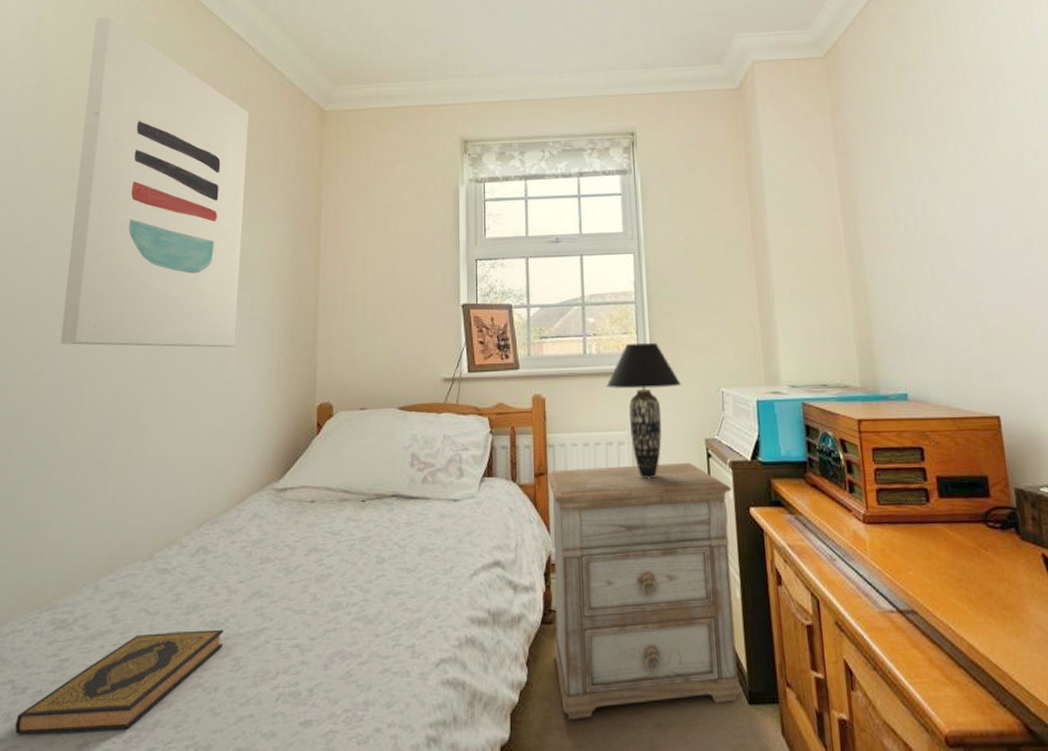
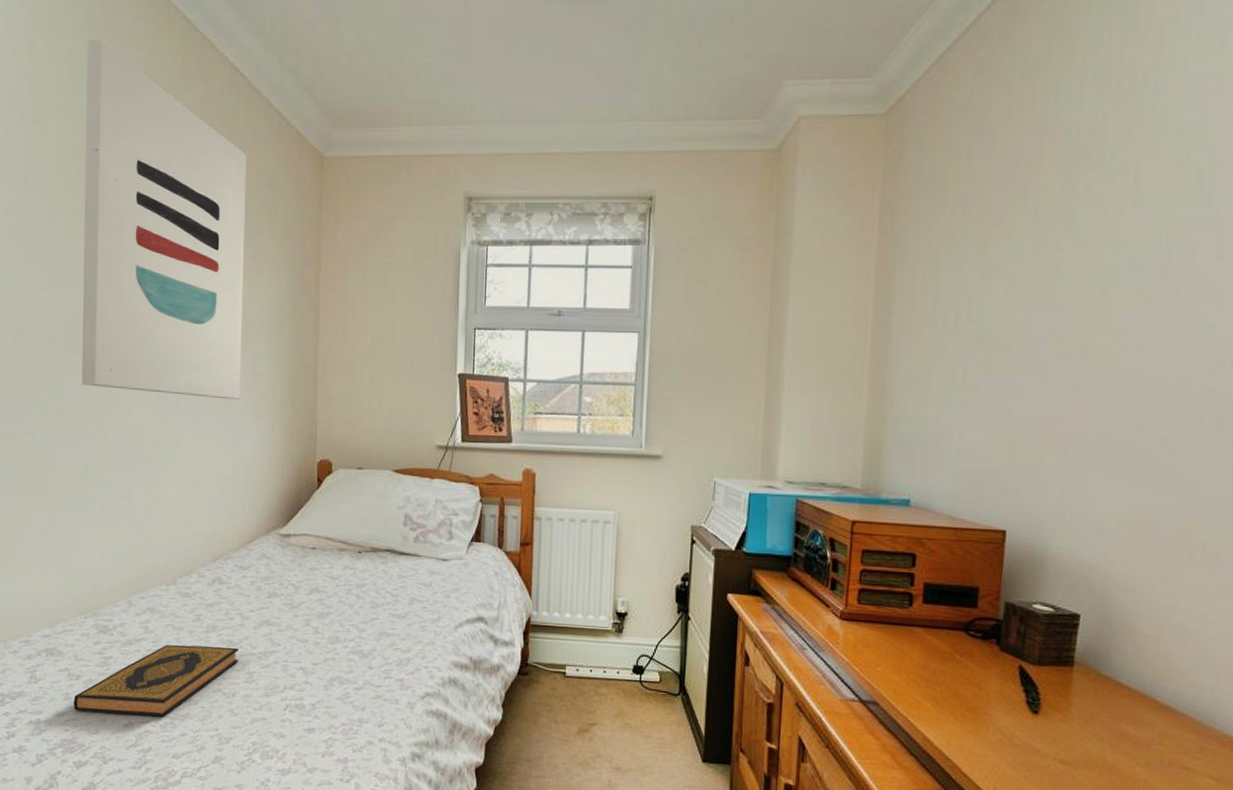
nightstand: present [547,463,743,719] -> none [527,541,712,758]
table lamp: present [606,342,682,479] -> none [597,425,674,558]

